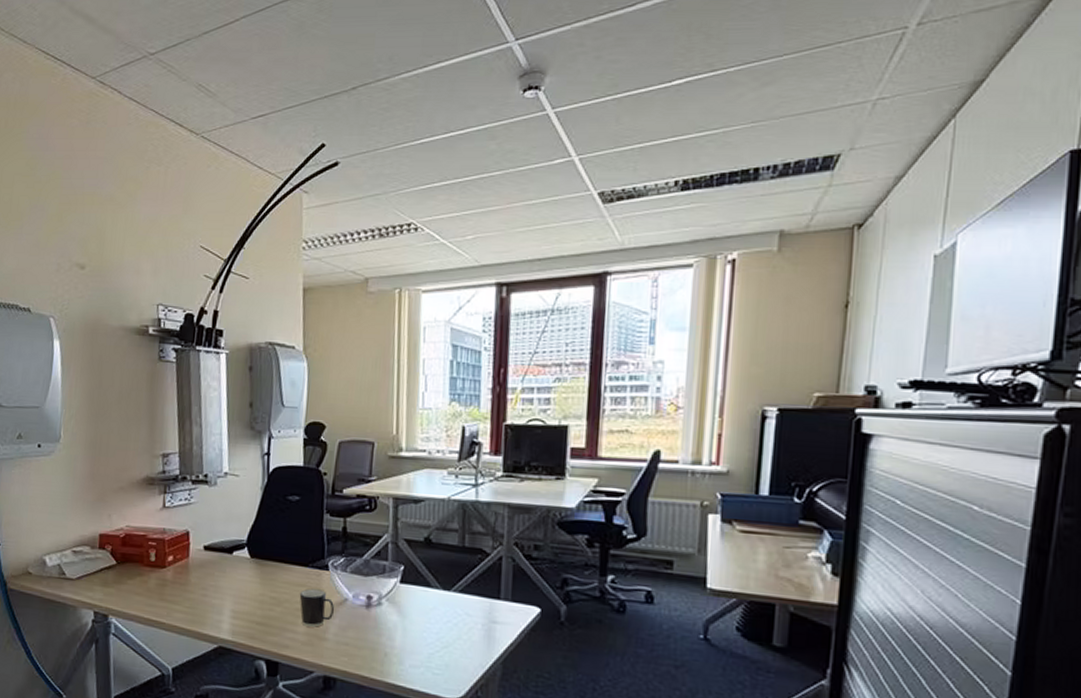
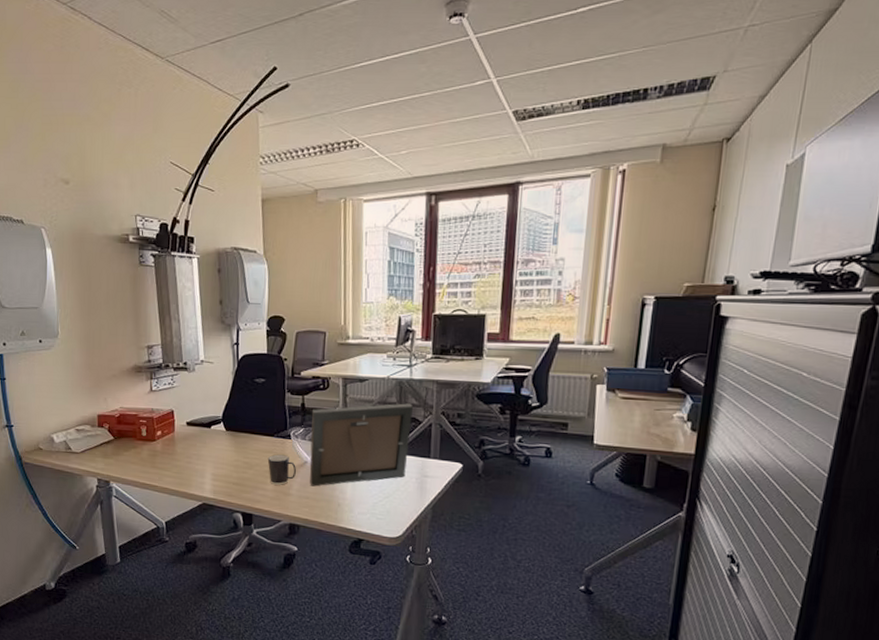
picture frame: none [350,530,479,630] -> present [309,403,413,487]

